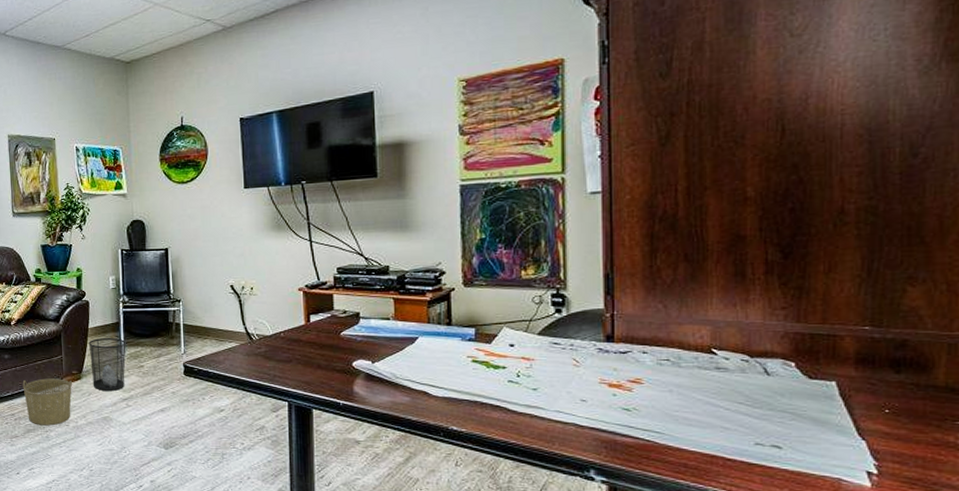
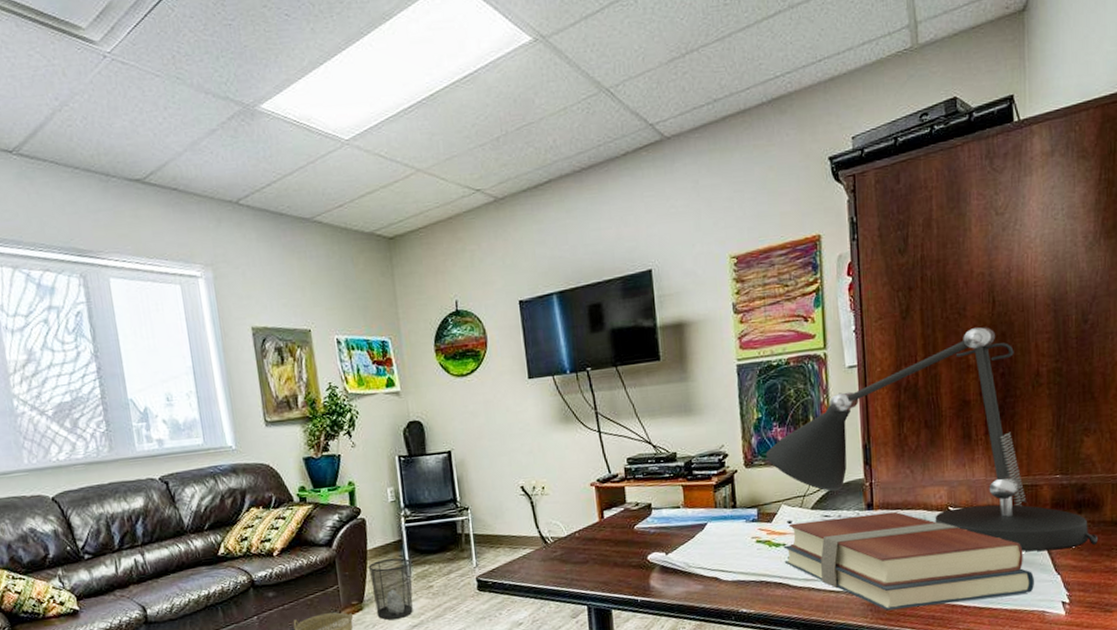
desk lamp: none [487,157,925,412] -> present [765,327,1099,552]
books: none [503,347,829,455] -> present [783,511,1035,611]

